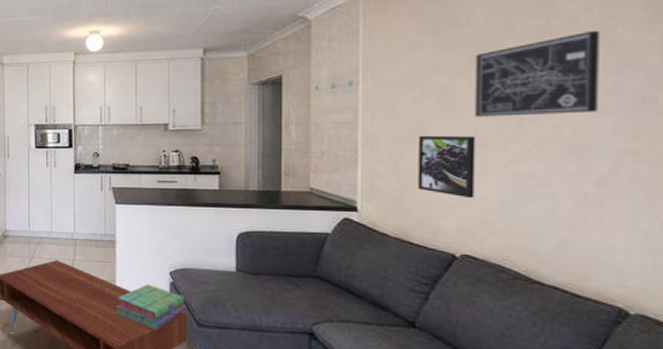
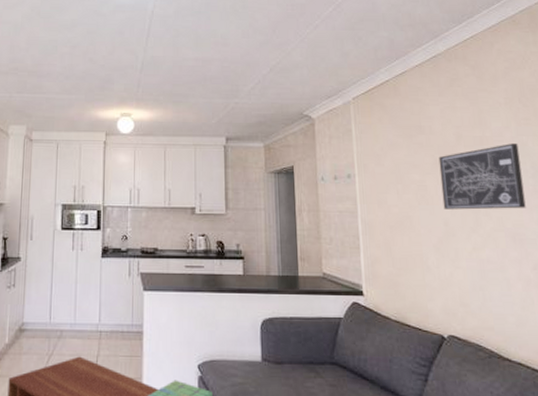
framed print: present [418,135,476,199] -> none [405,224,452,282]

